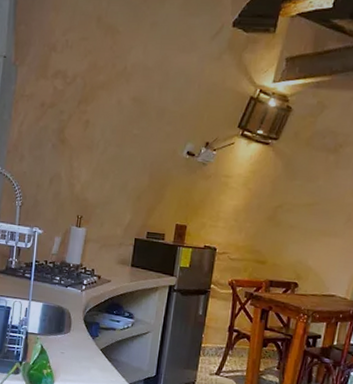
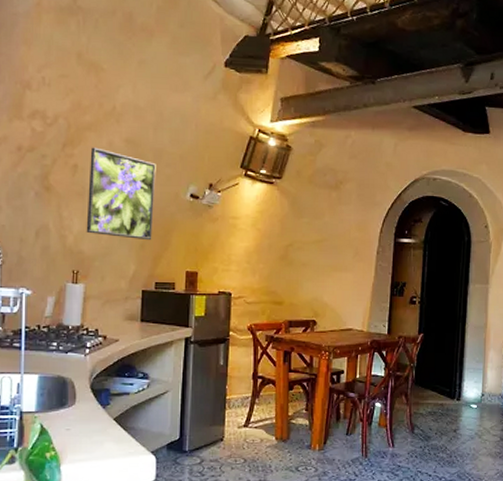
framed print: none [91,105,158,193] -> present [86,147,156,241]

